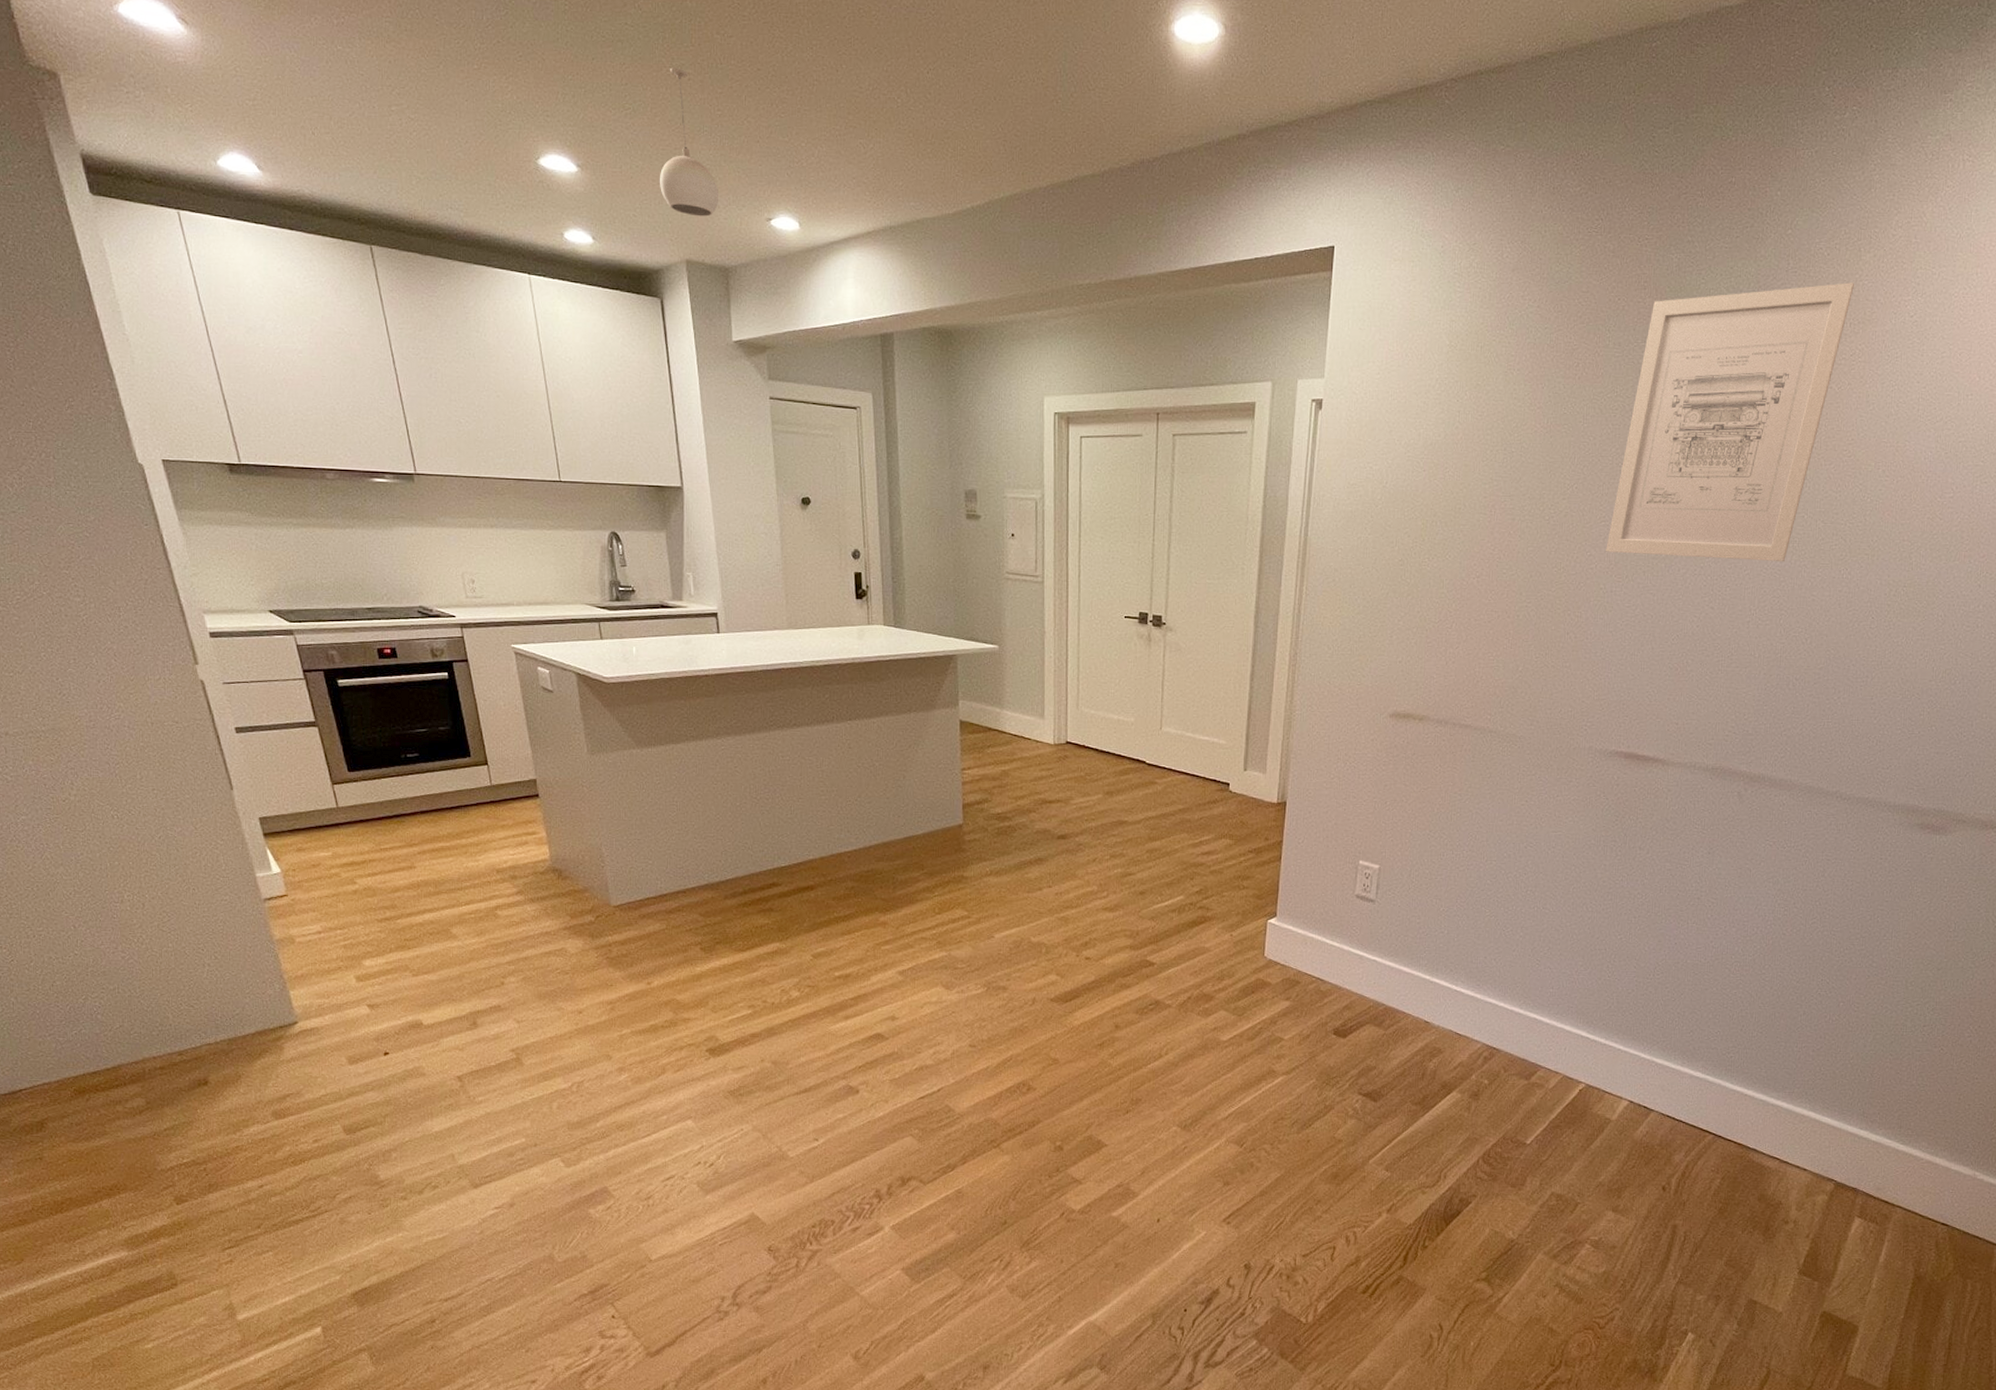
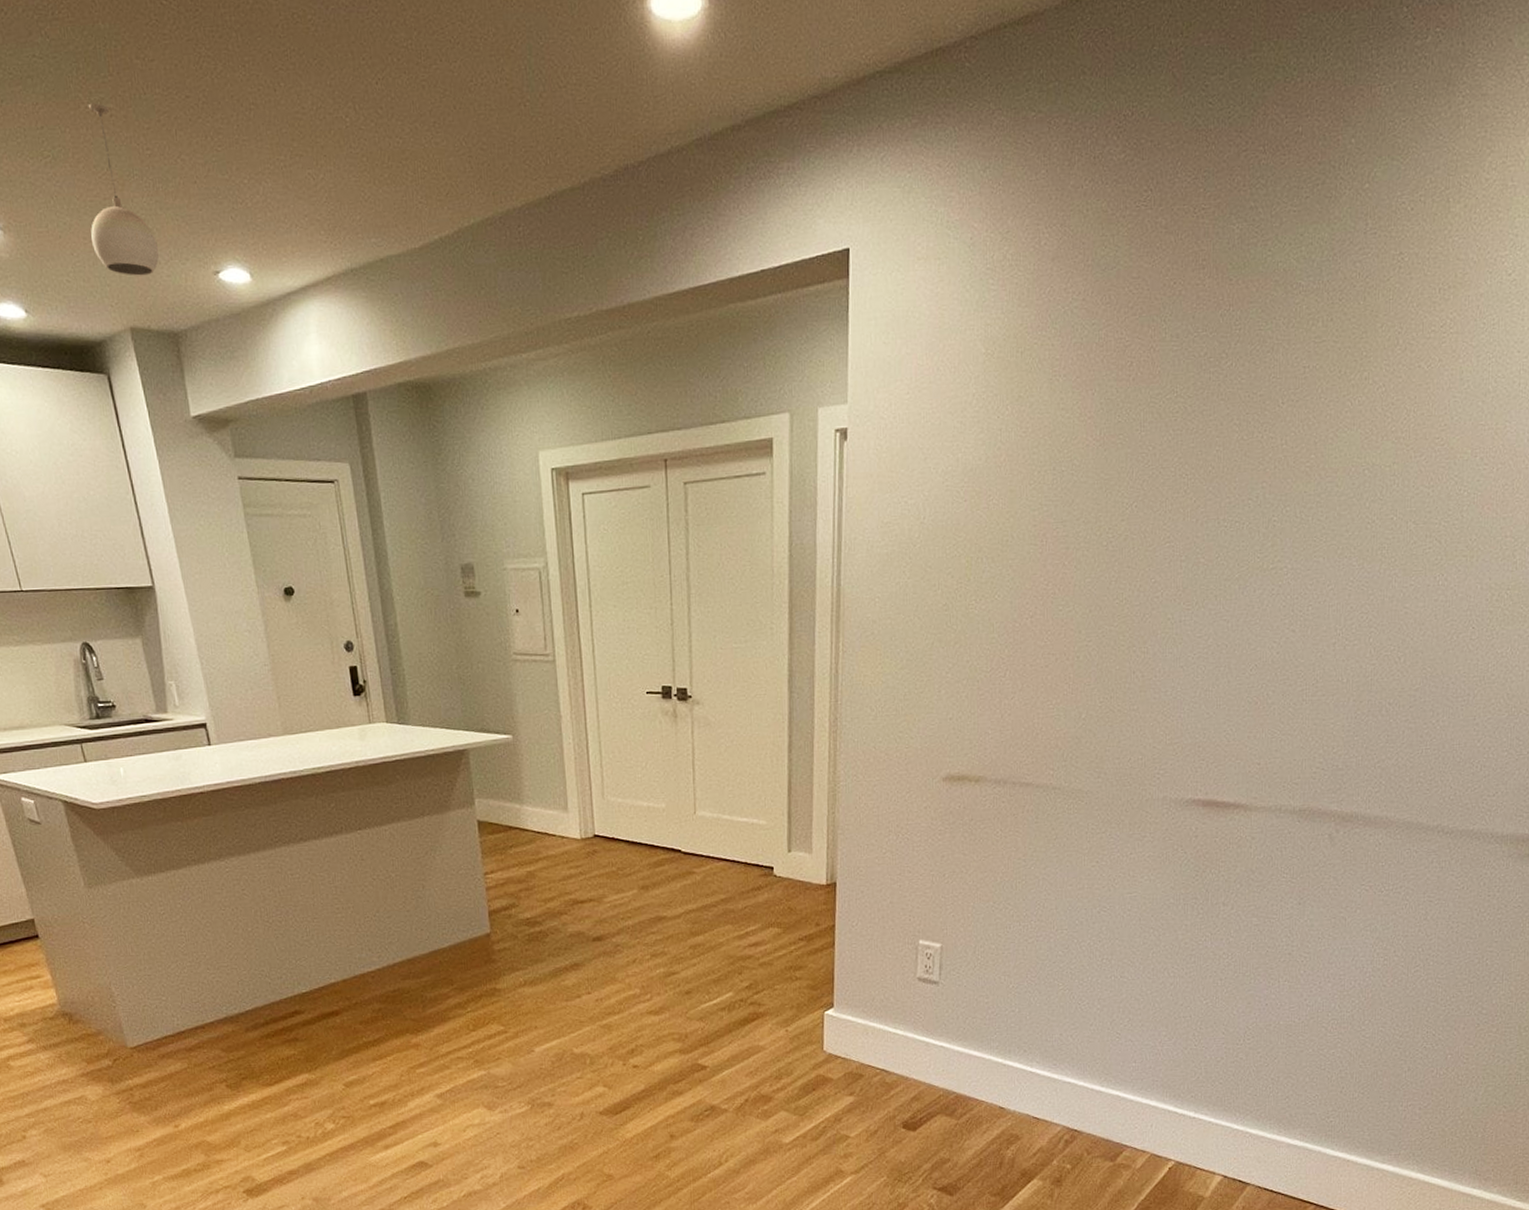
wall art: present [1606,282,1854,562] -> none [1172,240,1443,577]

